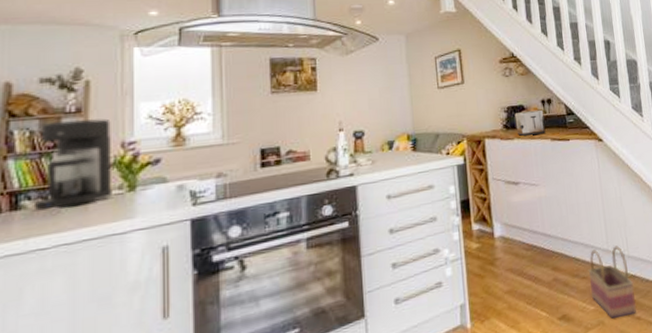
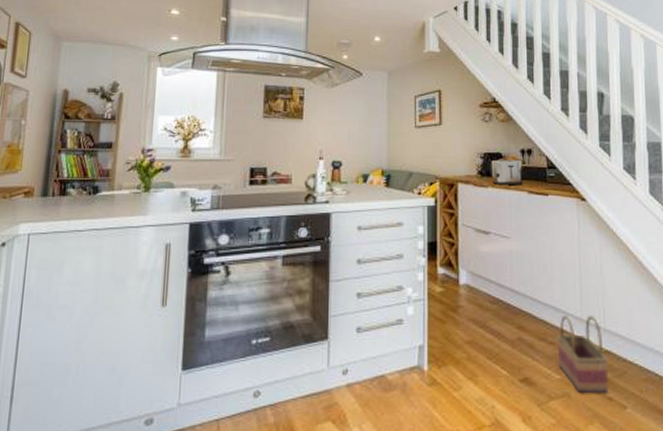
coffee maker: present [35,118,114,211] -> none [77,125,136,199]

